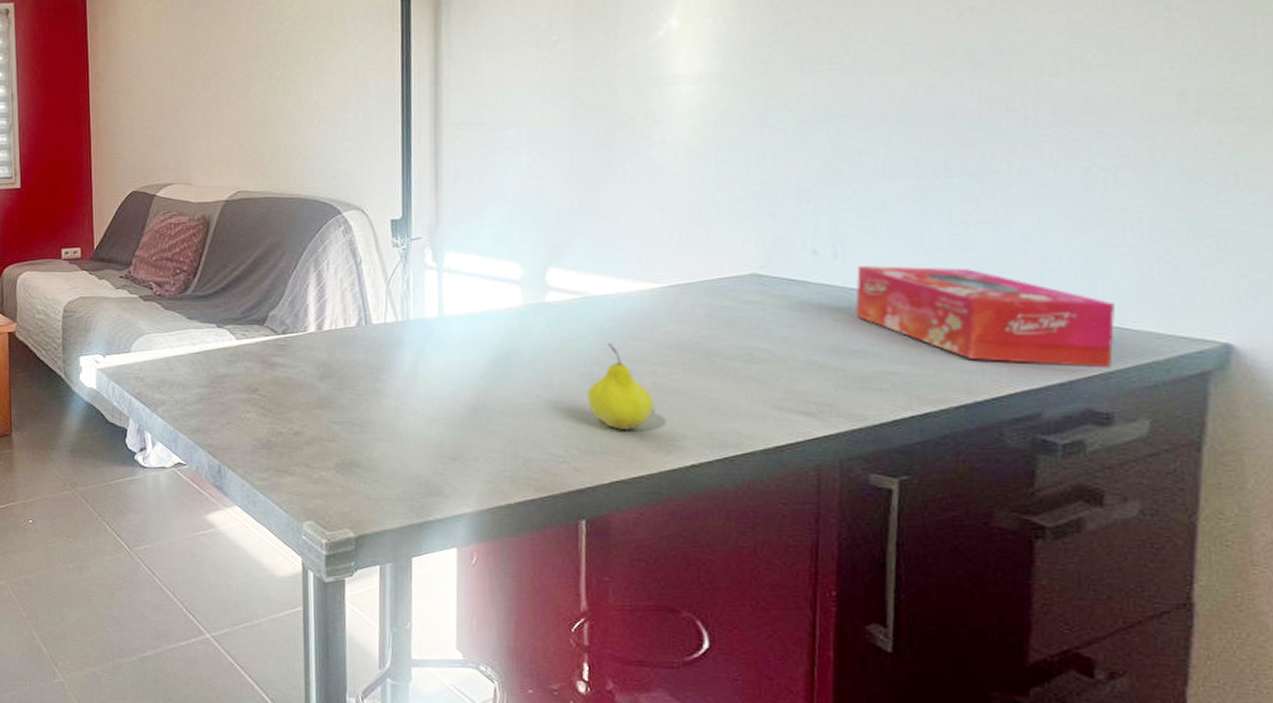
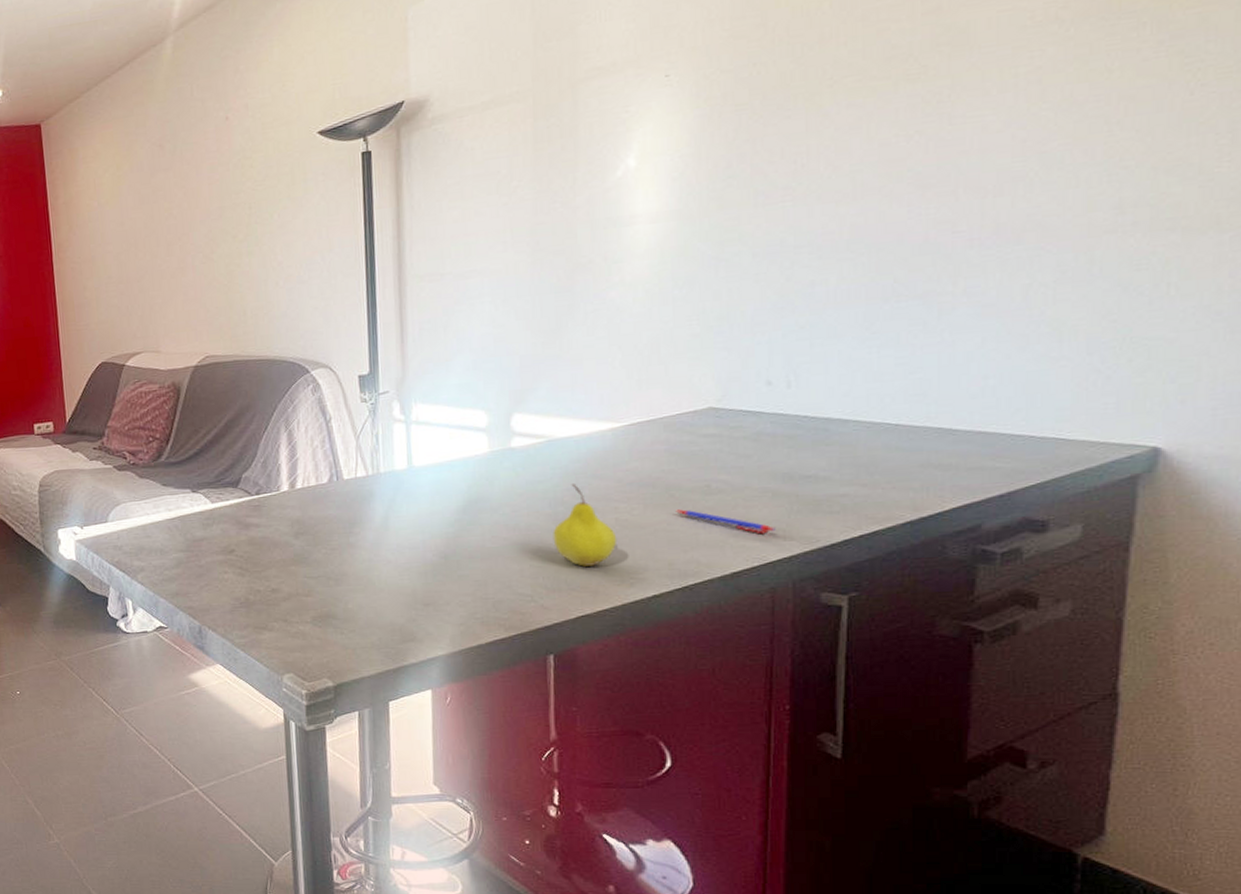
pen: none [715,377,822,408] -> present [674,509,776,534]
tissue box: present [855,266,1115,368] -> none [808,390,1051,478]

